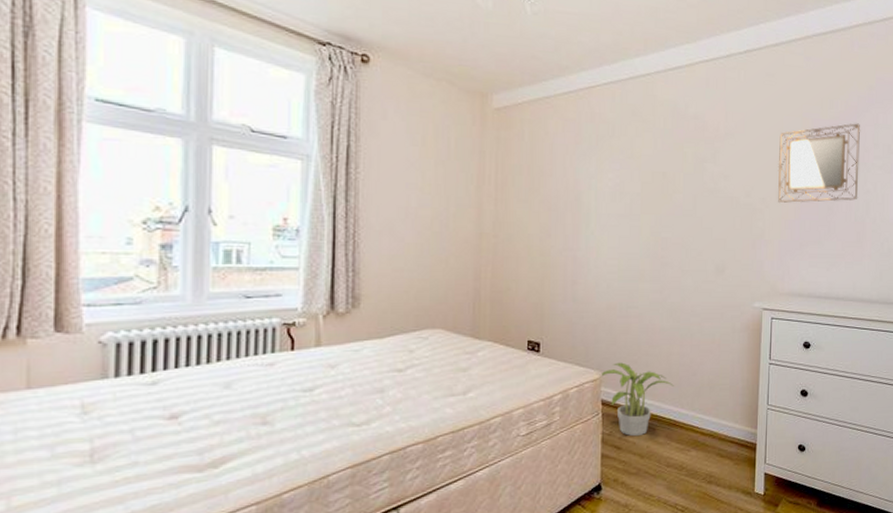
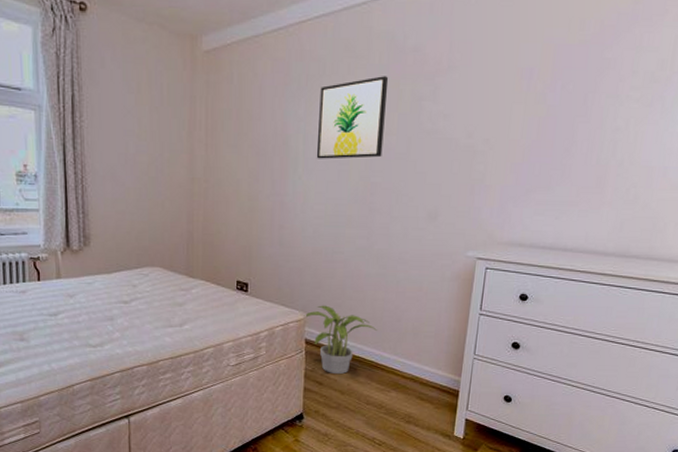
wall art: none [608,139,674,215] -> present [316,76,389,159]
home mirror: present [778,123,861,204] -> none [504,47,618,145]

